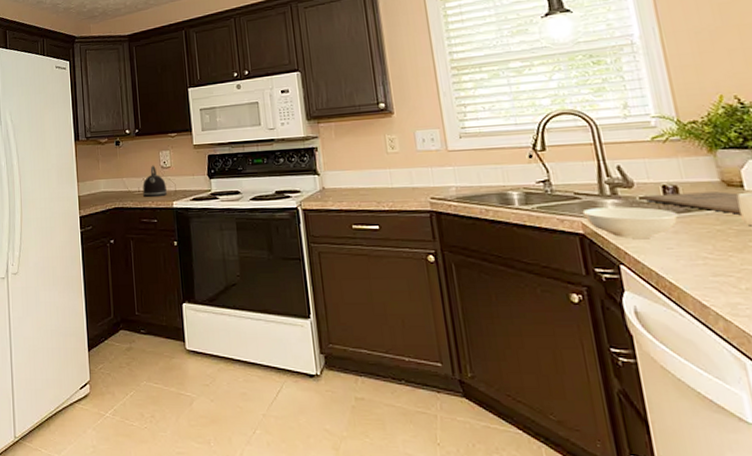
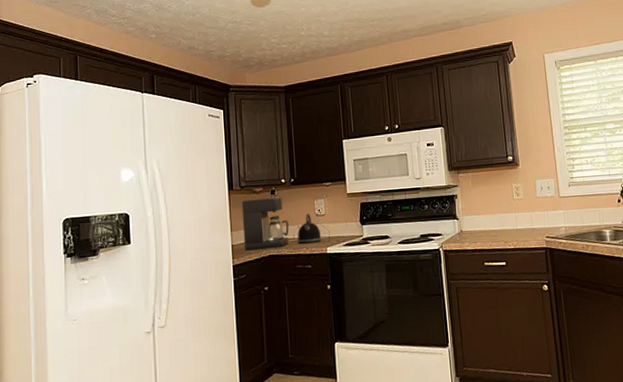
coffee maker: none [87,148,134,202] -> present [241,197,289,251]

